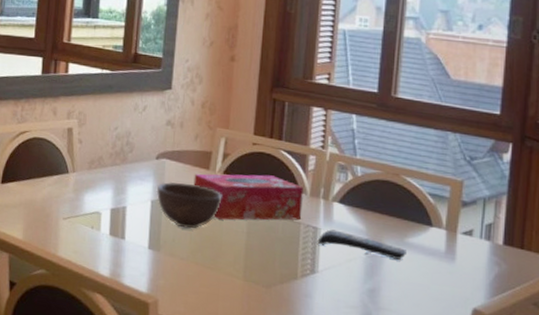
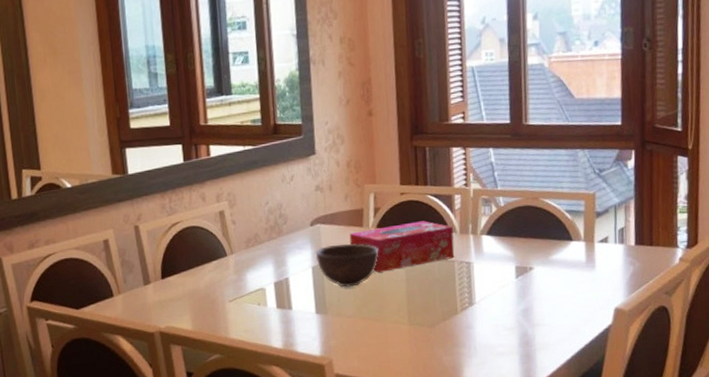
remote control: present [317,229,406,260] -> none [471,261,552,278]

